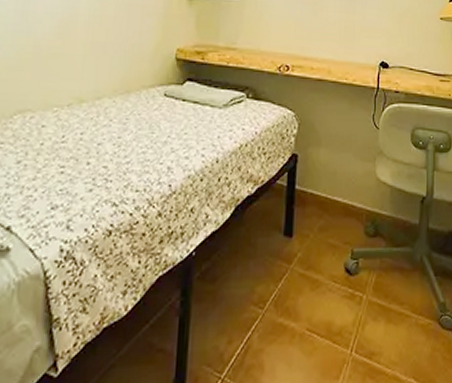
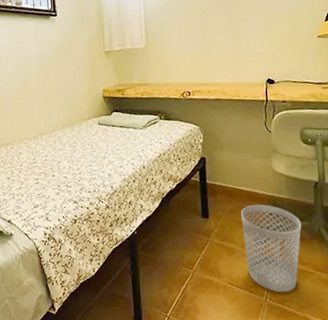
wastebasket: none [332,222,402,342] -> present [241,204,302,292]

